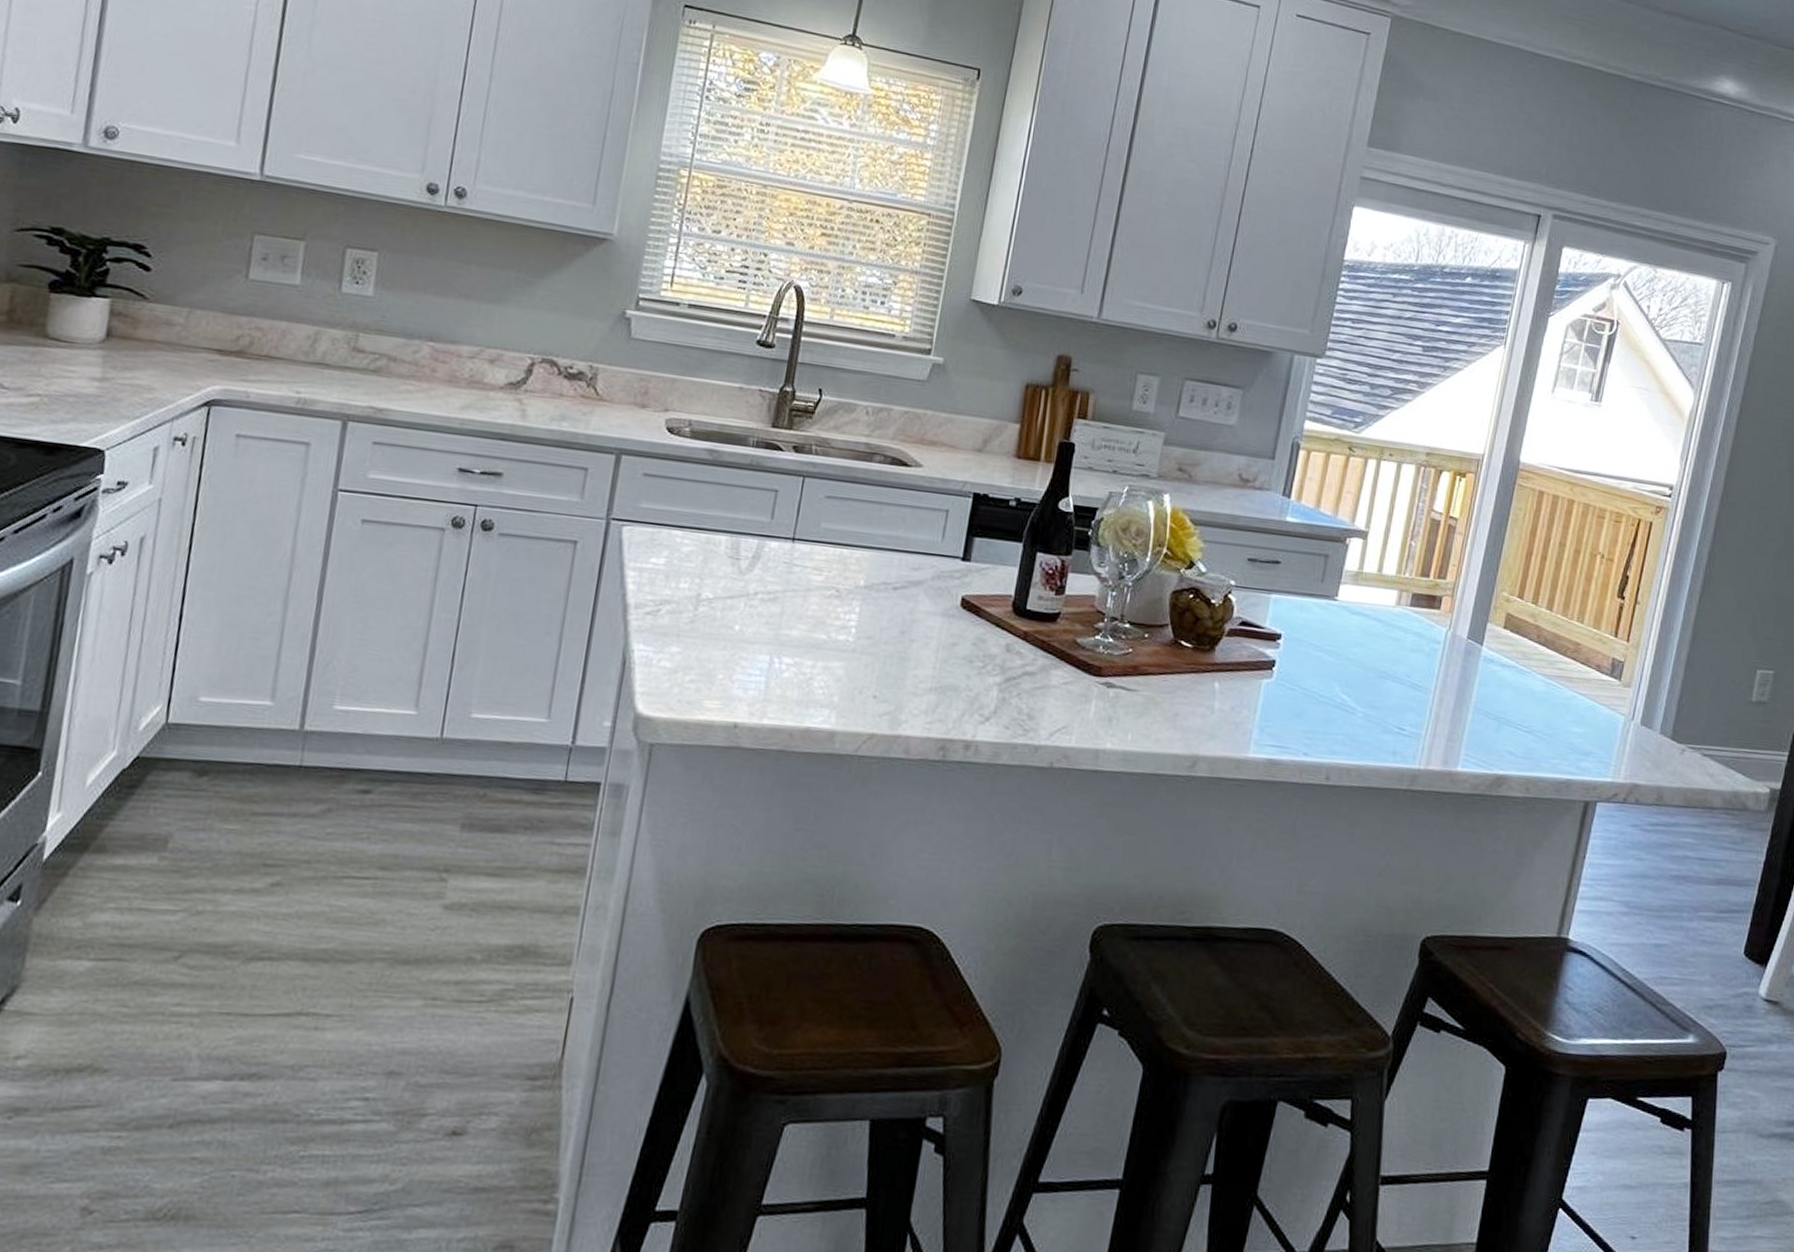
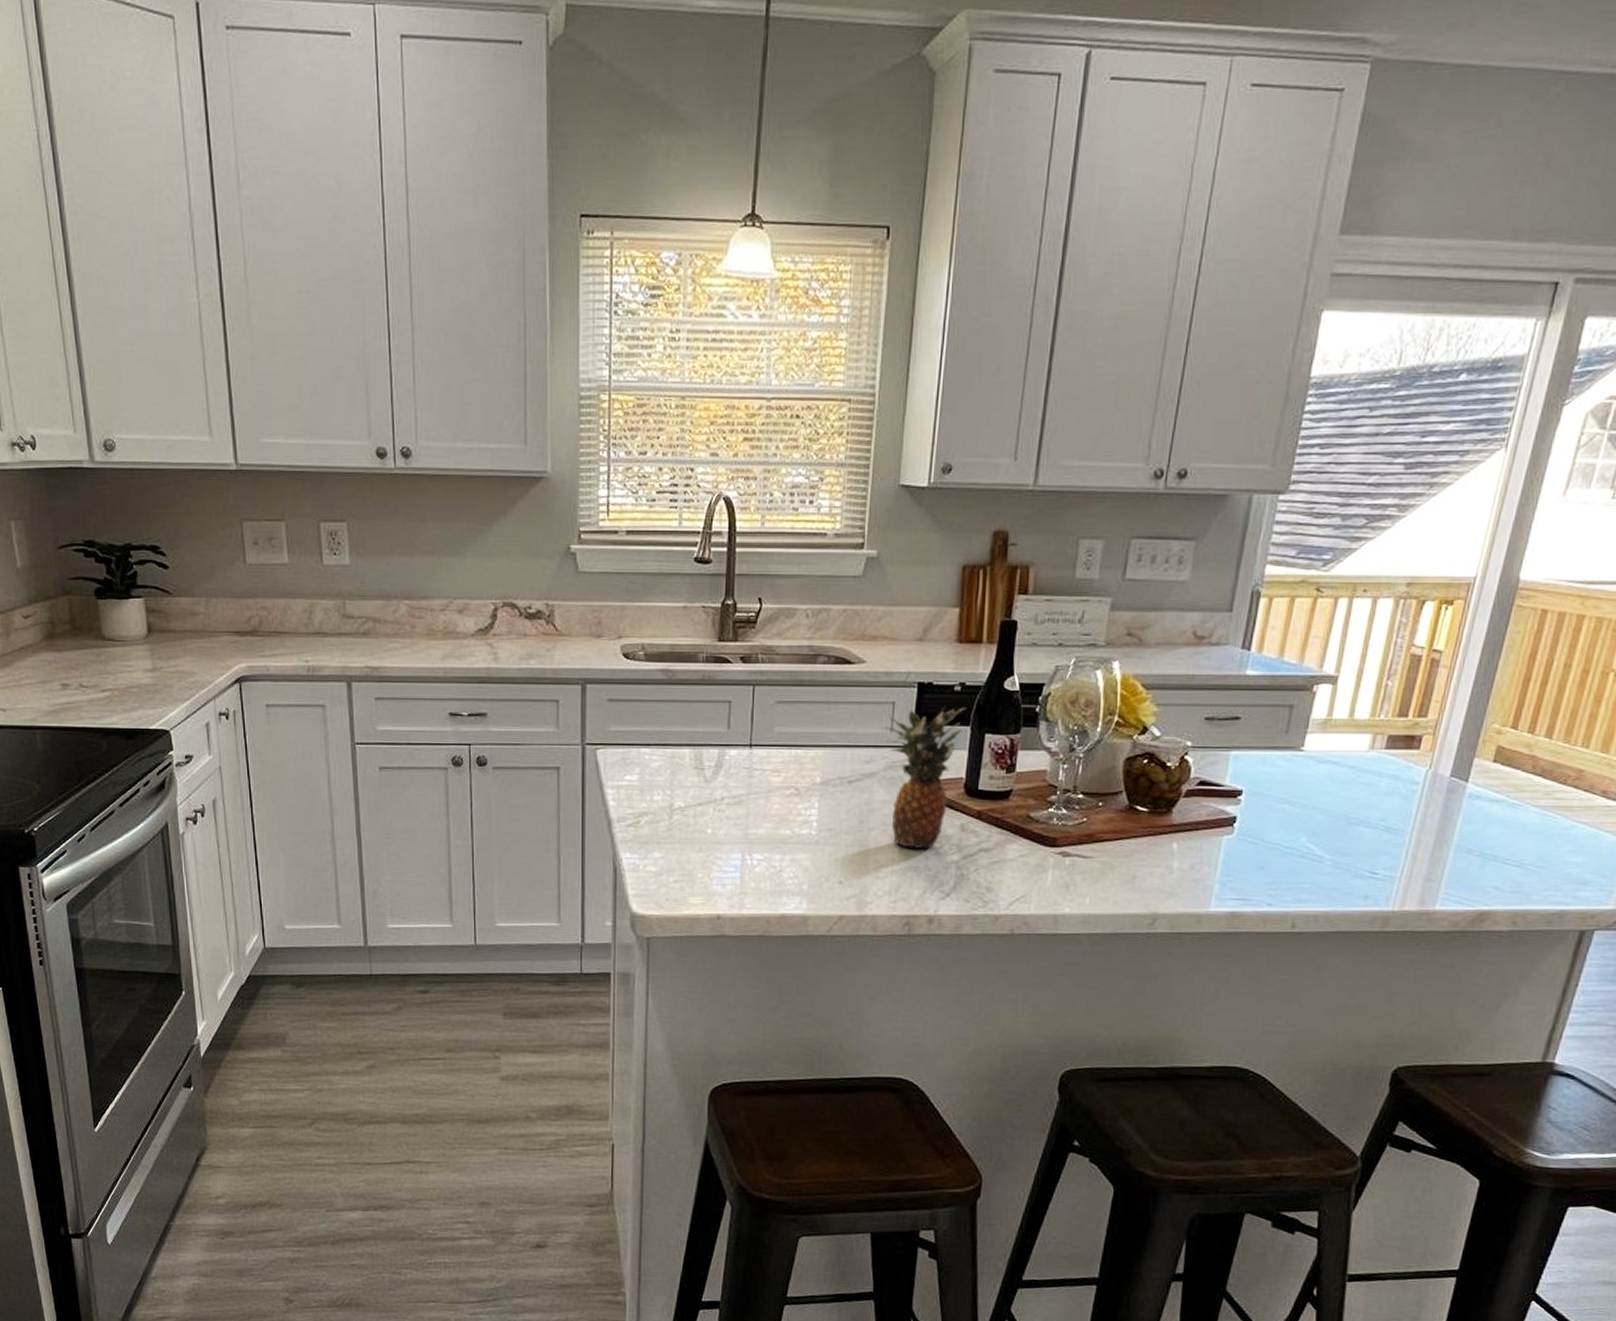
fruit: none [932,520,1020,667] -> present [881,707,966,850]

